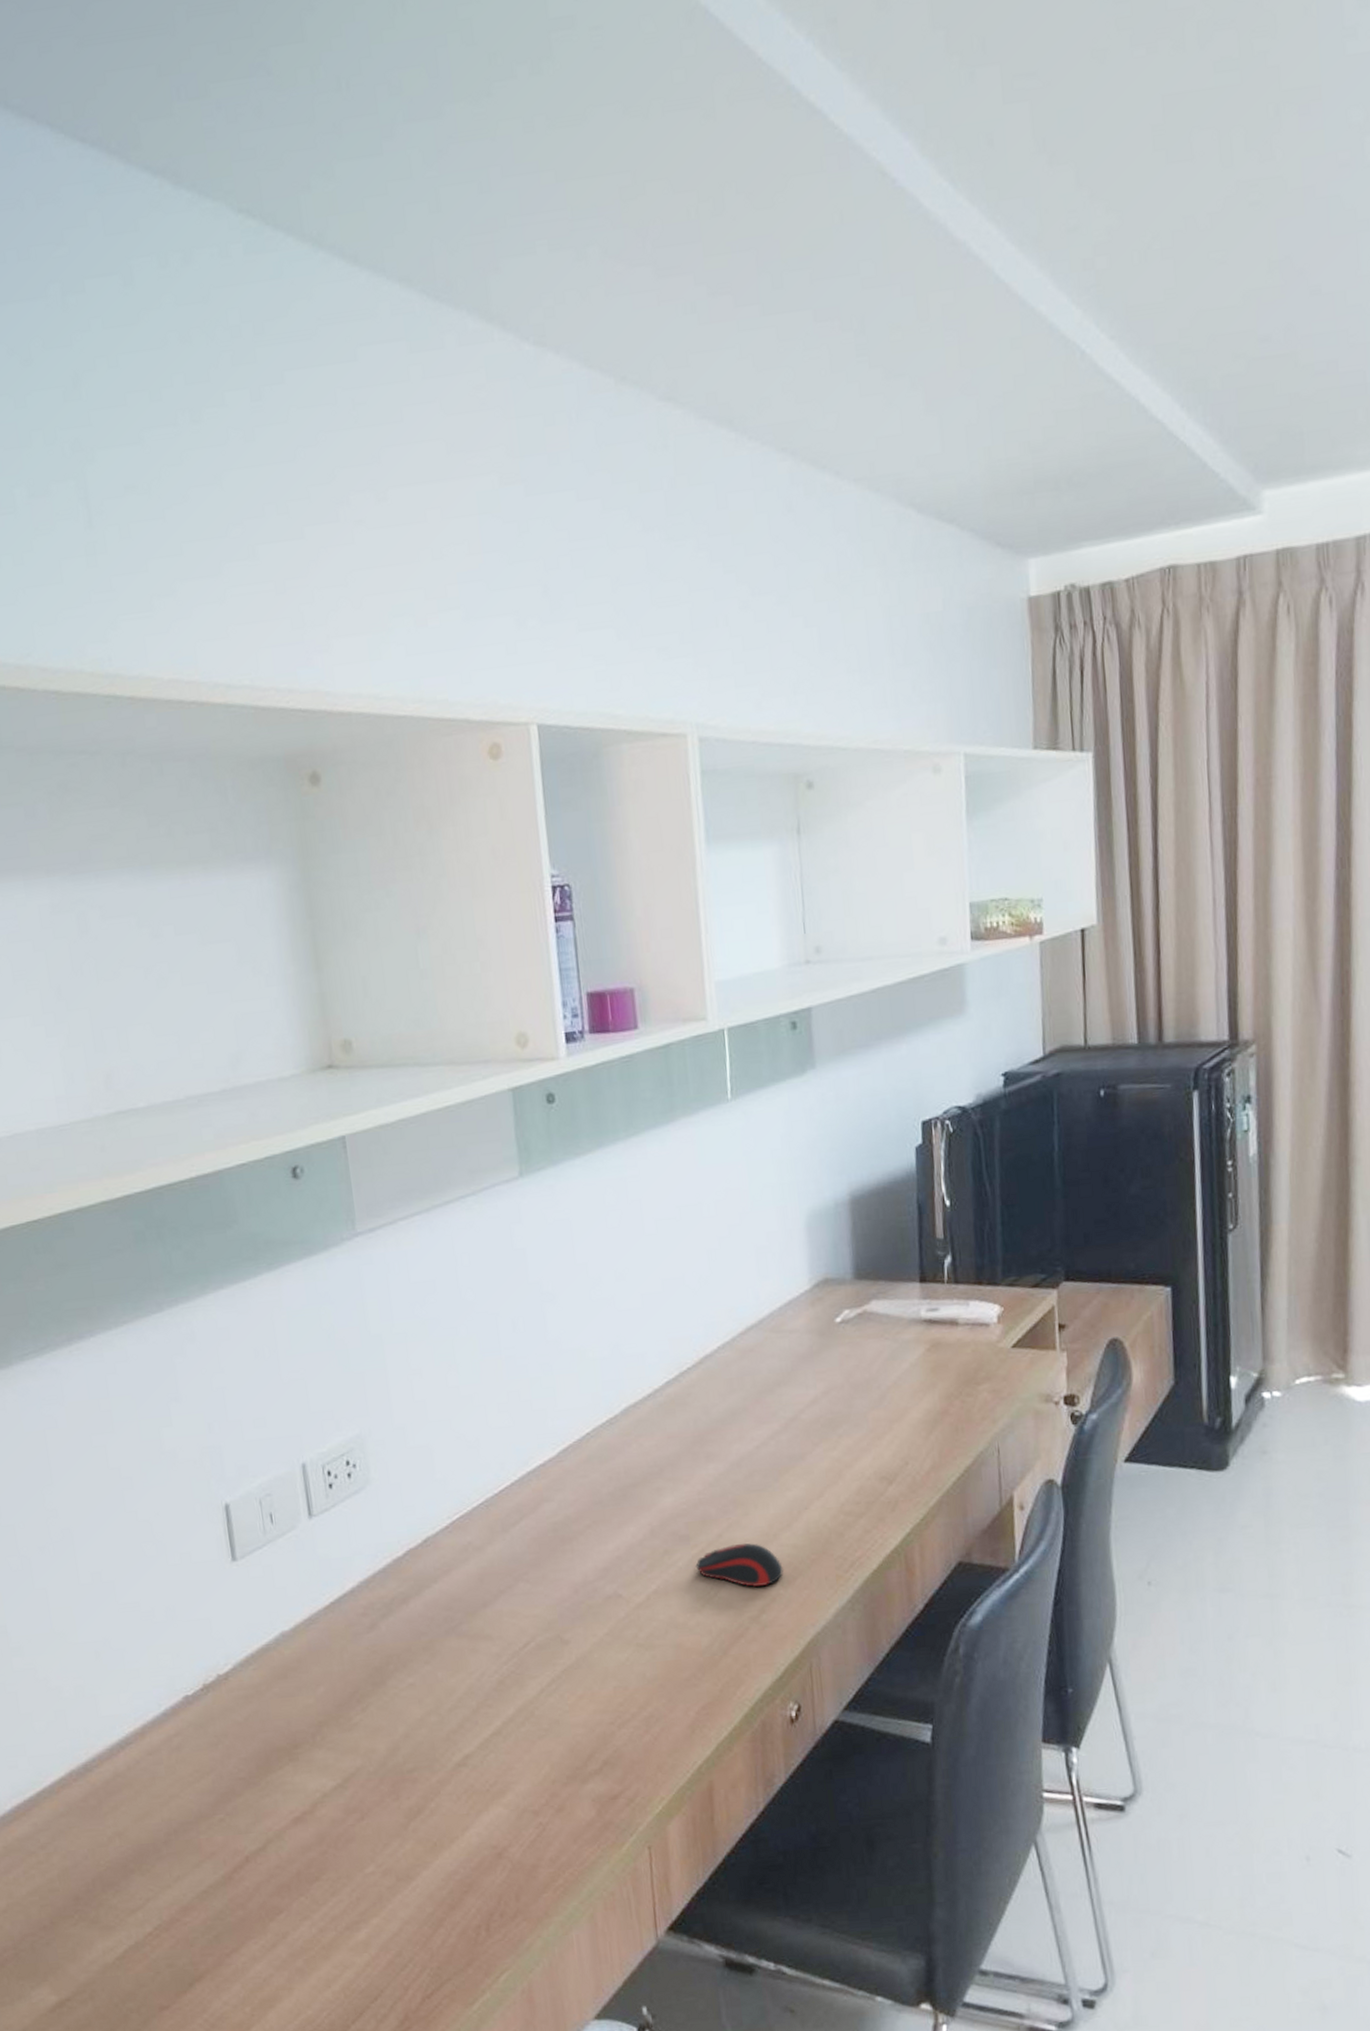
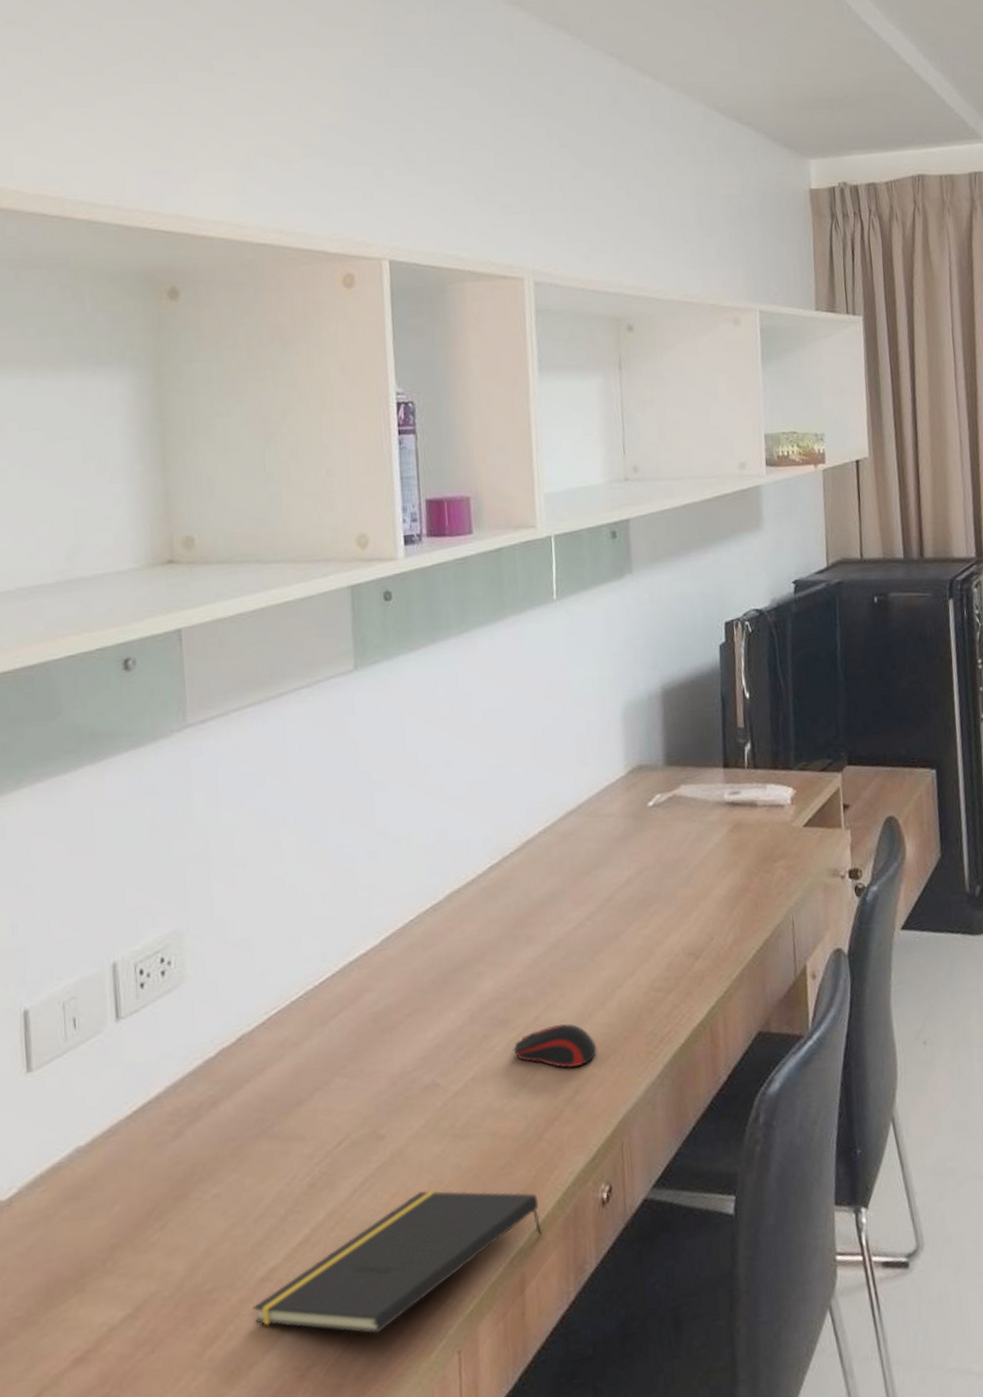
notepad: none [451,1696,730,1824] -> present [252,1191,543,1335]

